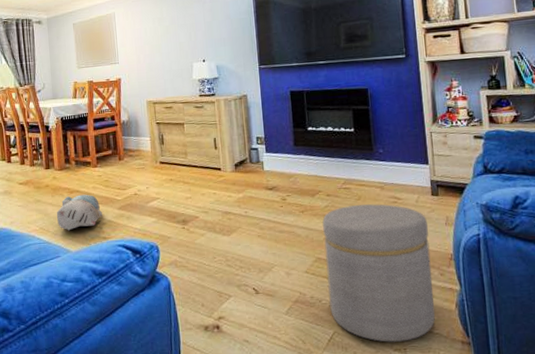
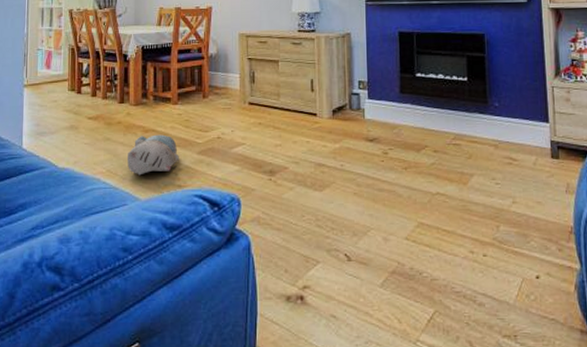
ottoman: present [322,204,436,342] -> none [428,164,552,327]

